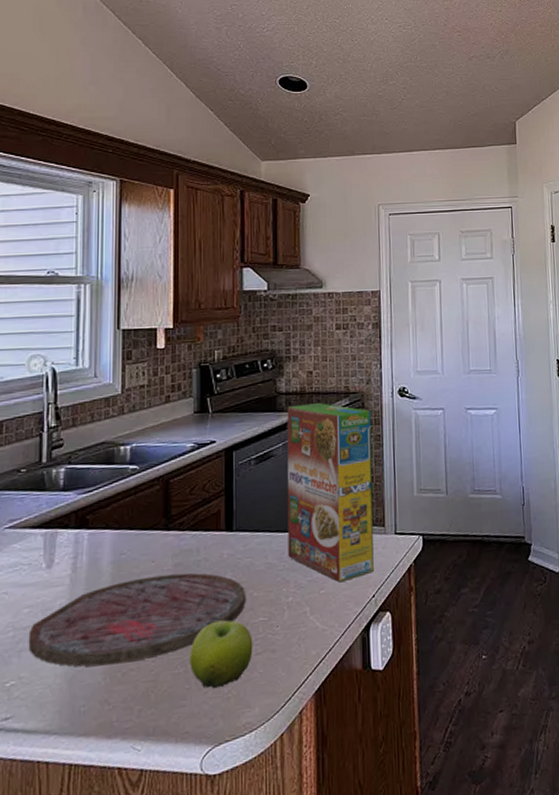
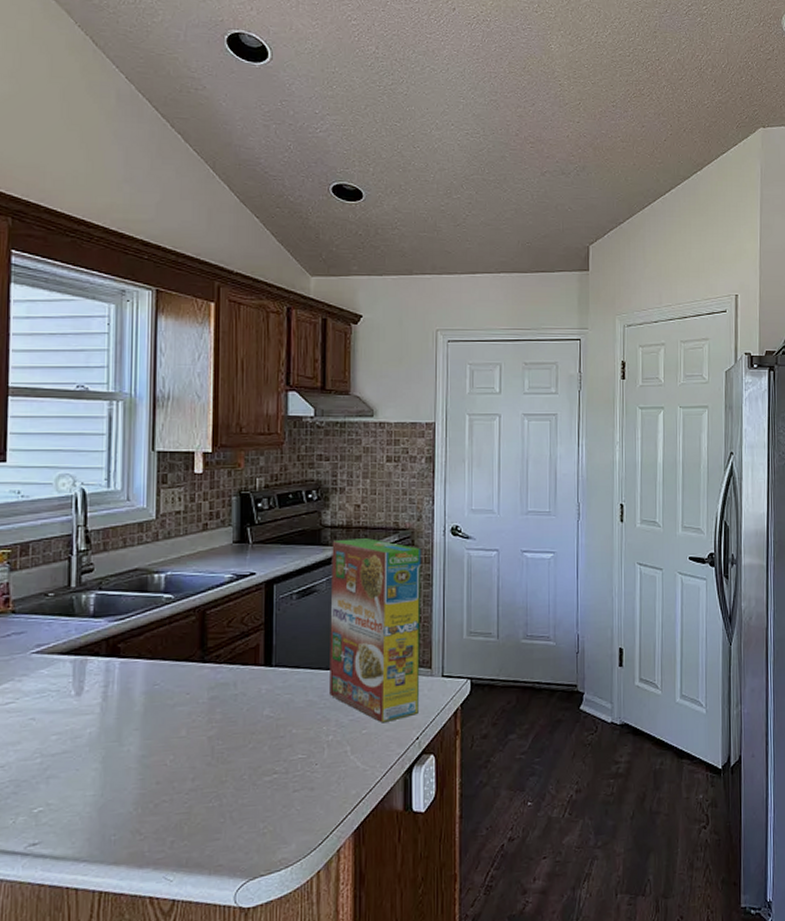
cutting board: present [28,573,245,667] -> none [56,706,283,797]
fruit: present [190,620,253,689] -> none [225,755,291,824]

